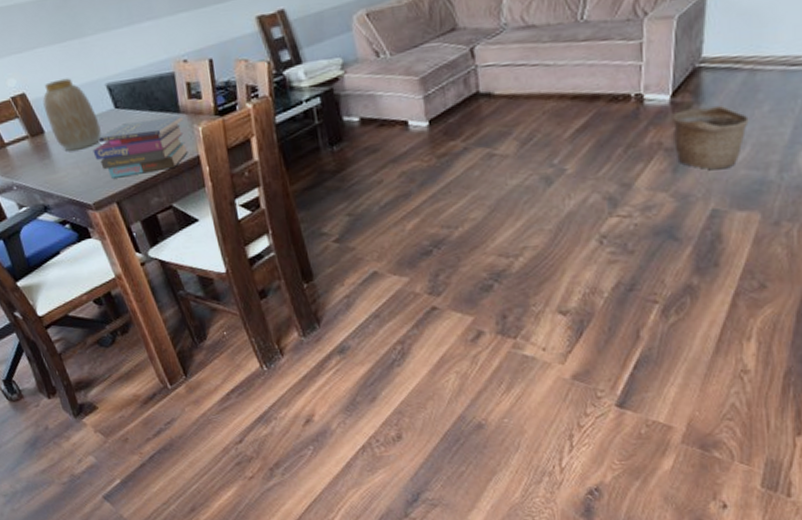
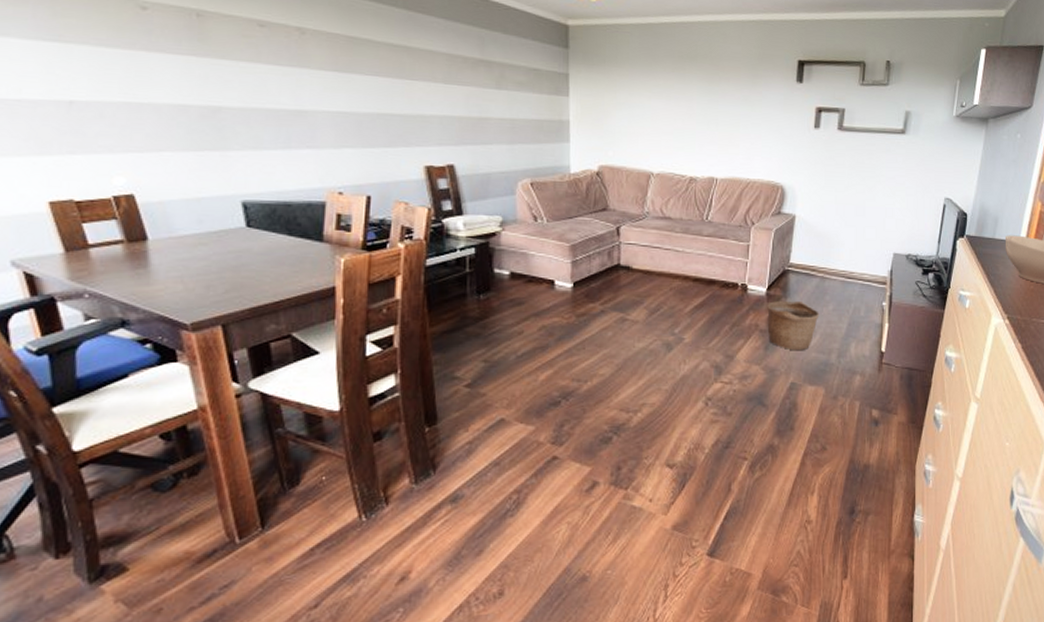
vase: present [42,78,102,151] -> none [154,187,223,264]
books: present [92,116,188,179] -> none [206,244,325,299]

